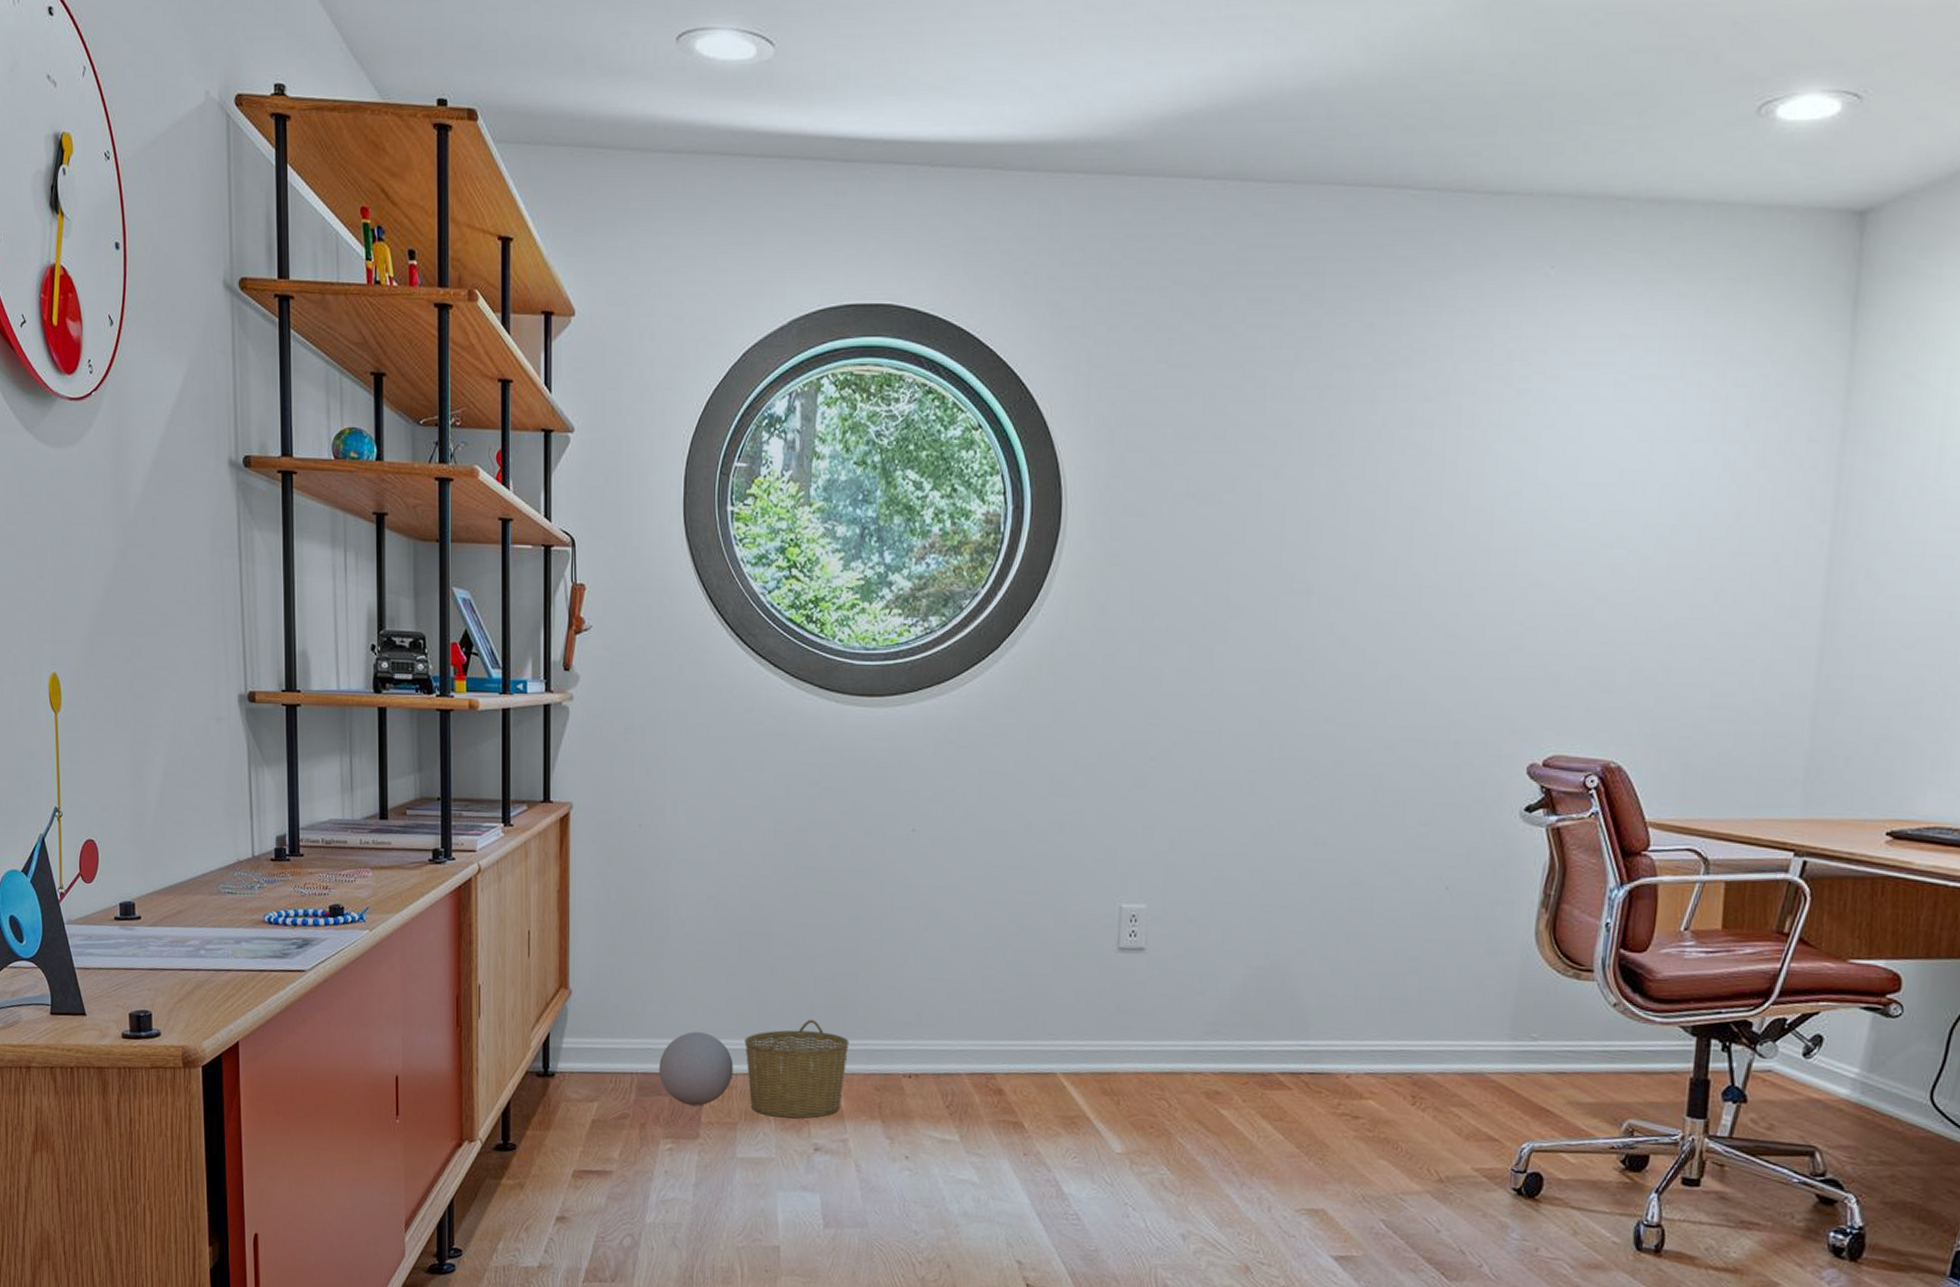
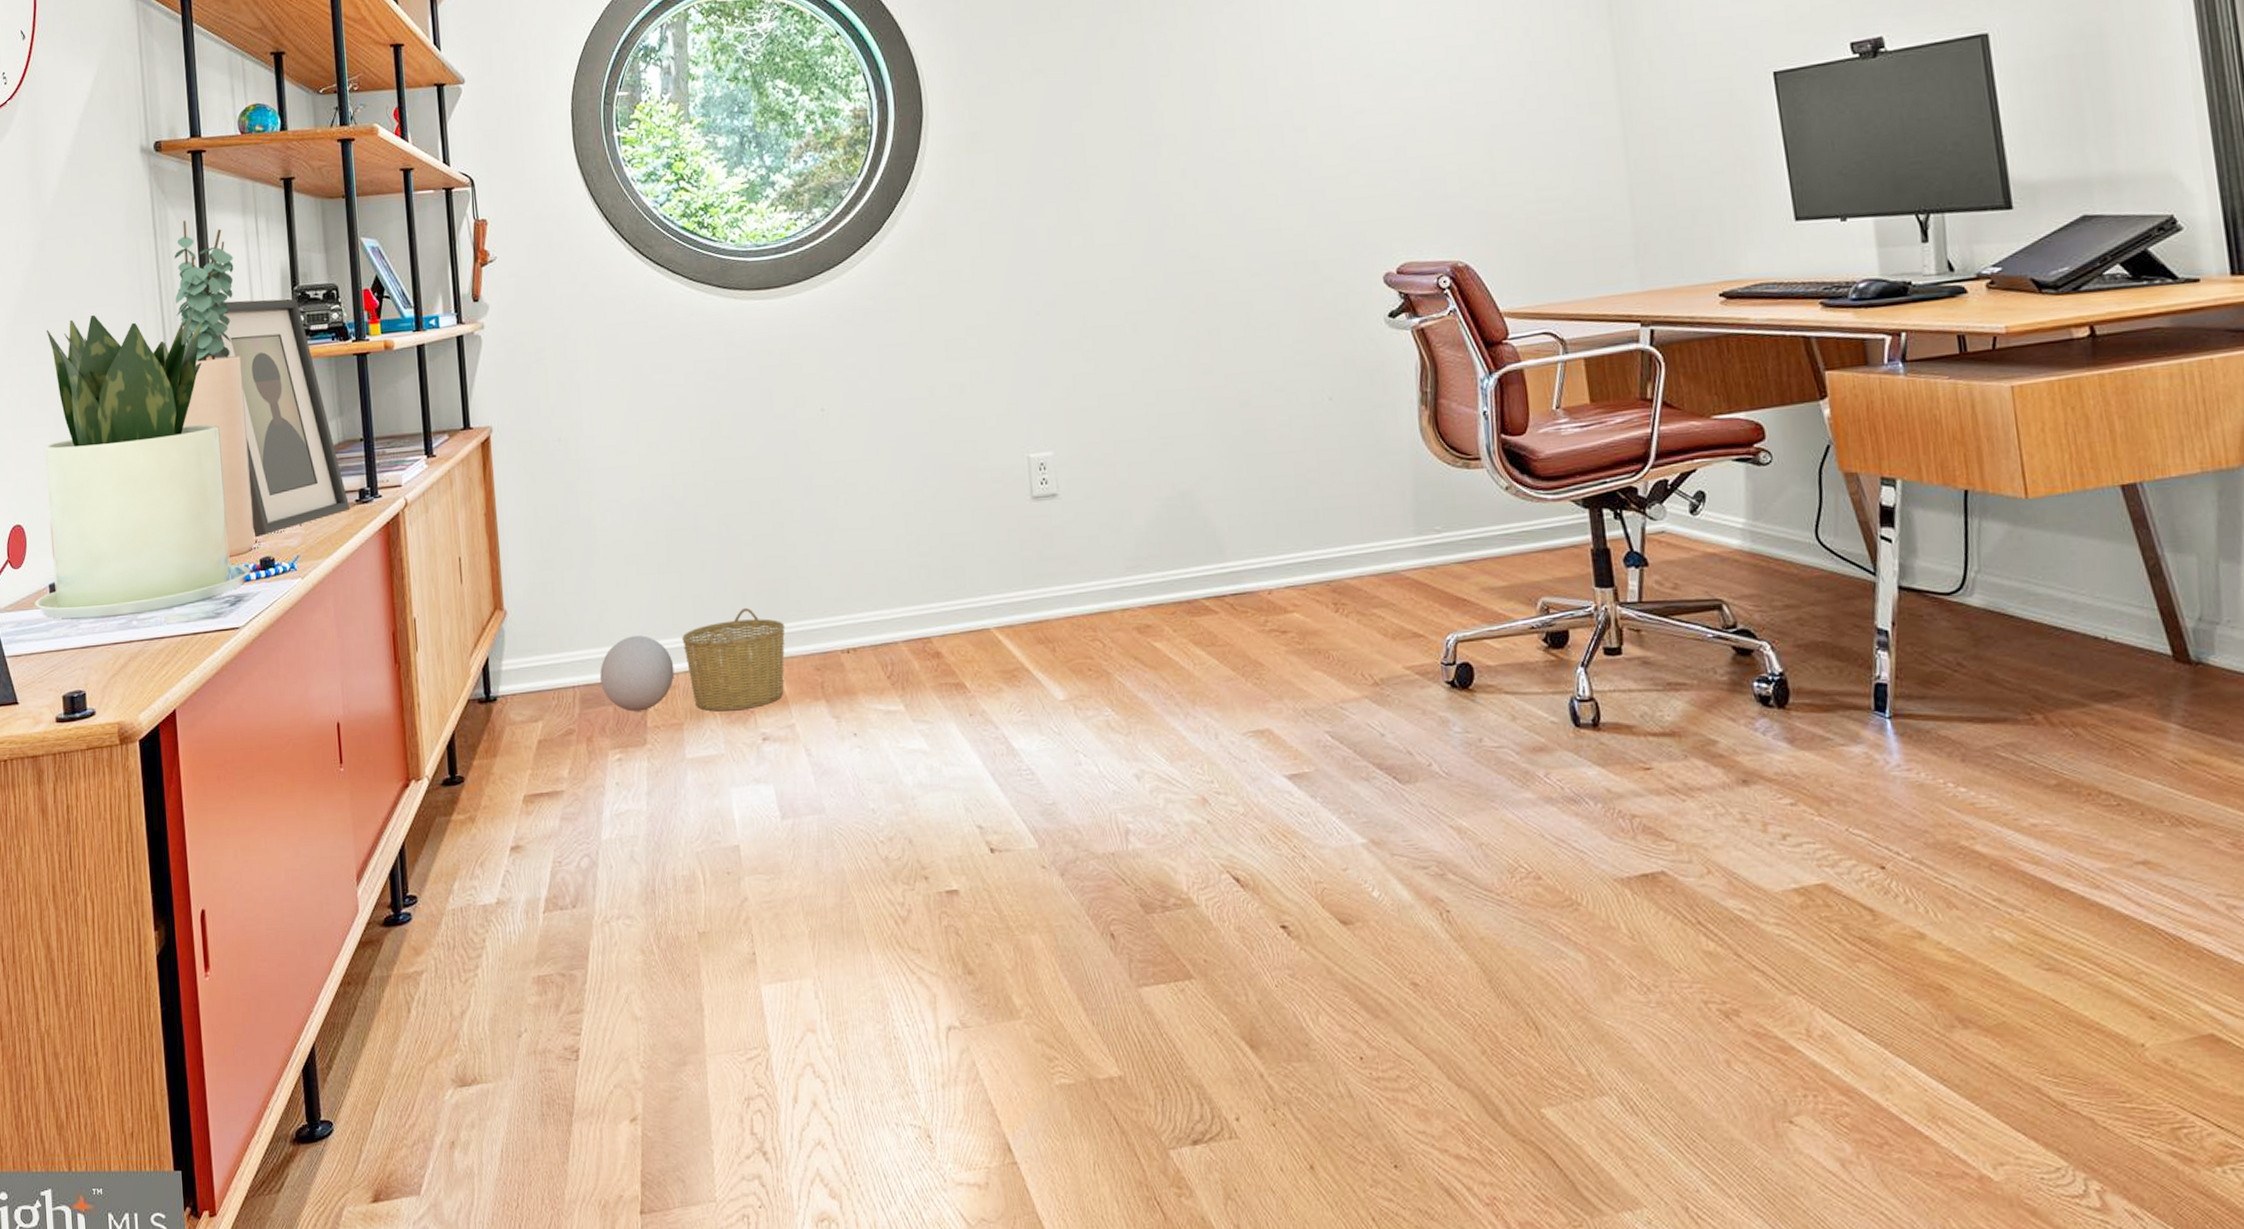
planter: none [104,634,320,945] -> present [34,304,251,620]
vase: none [258,545,326,901] -> present [174,220,255,558]
picture frame: none [290,637,423,884] -> present [209,298,351,538]

